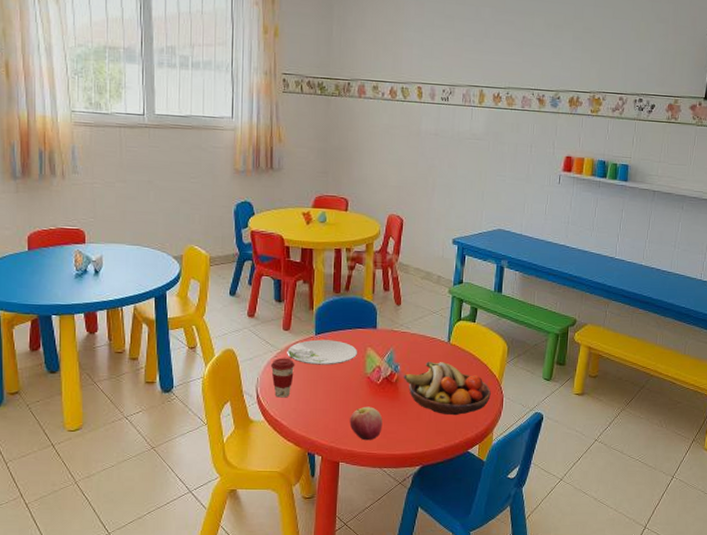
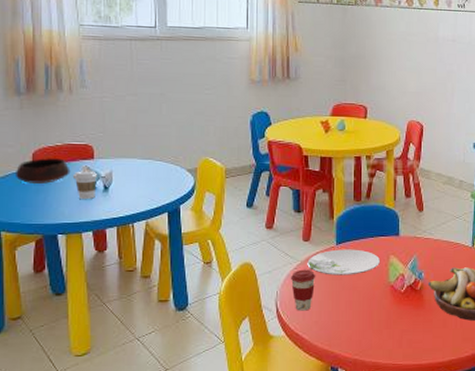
bowl: none [13,241,64,267] -> present [16,158,71,185]
coffee cup: none [65,254,89,282] -> present [72,171,98,199]
apple: present [349,406,383,441] -> none [374,316,408,352]

